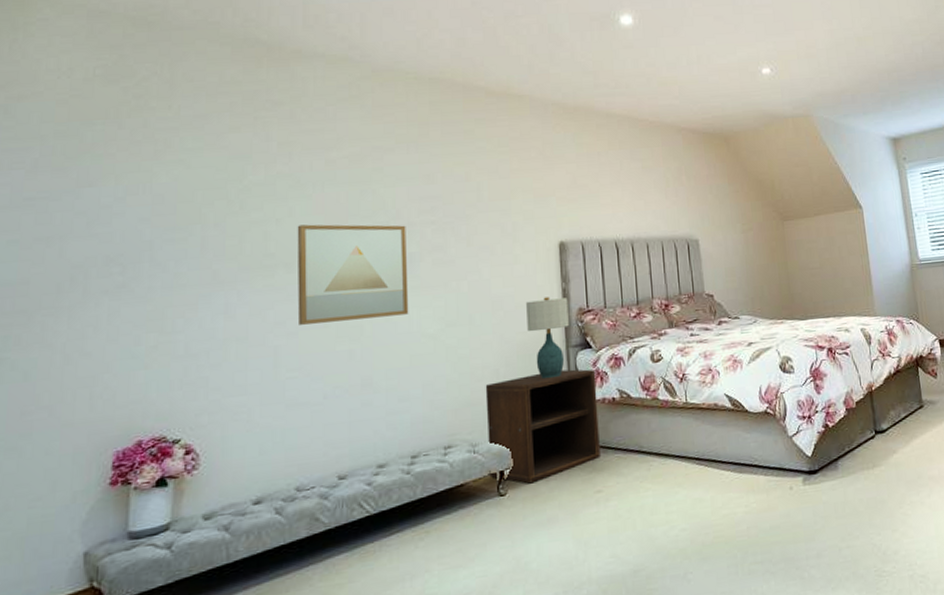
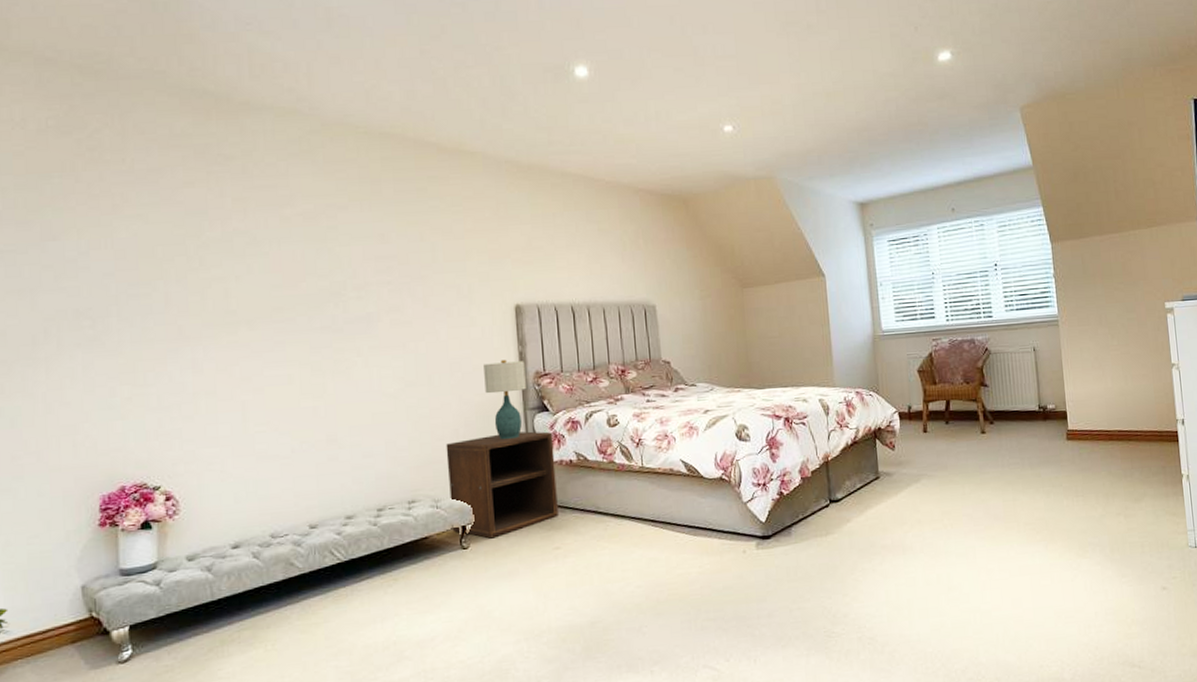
wall art: present [297,224,409,325] -> none [256,282,369,381]

